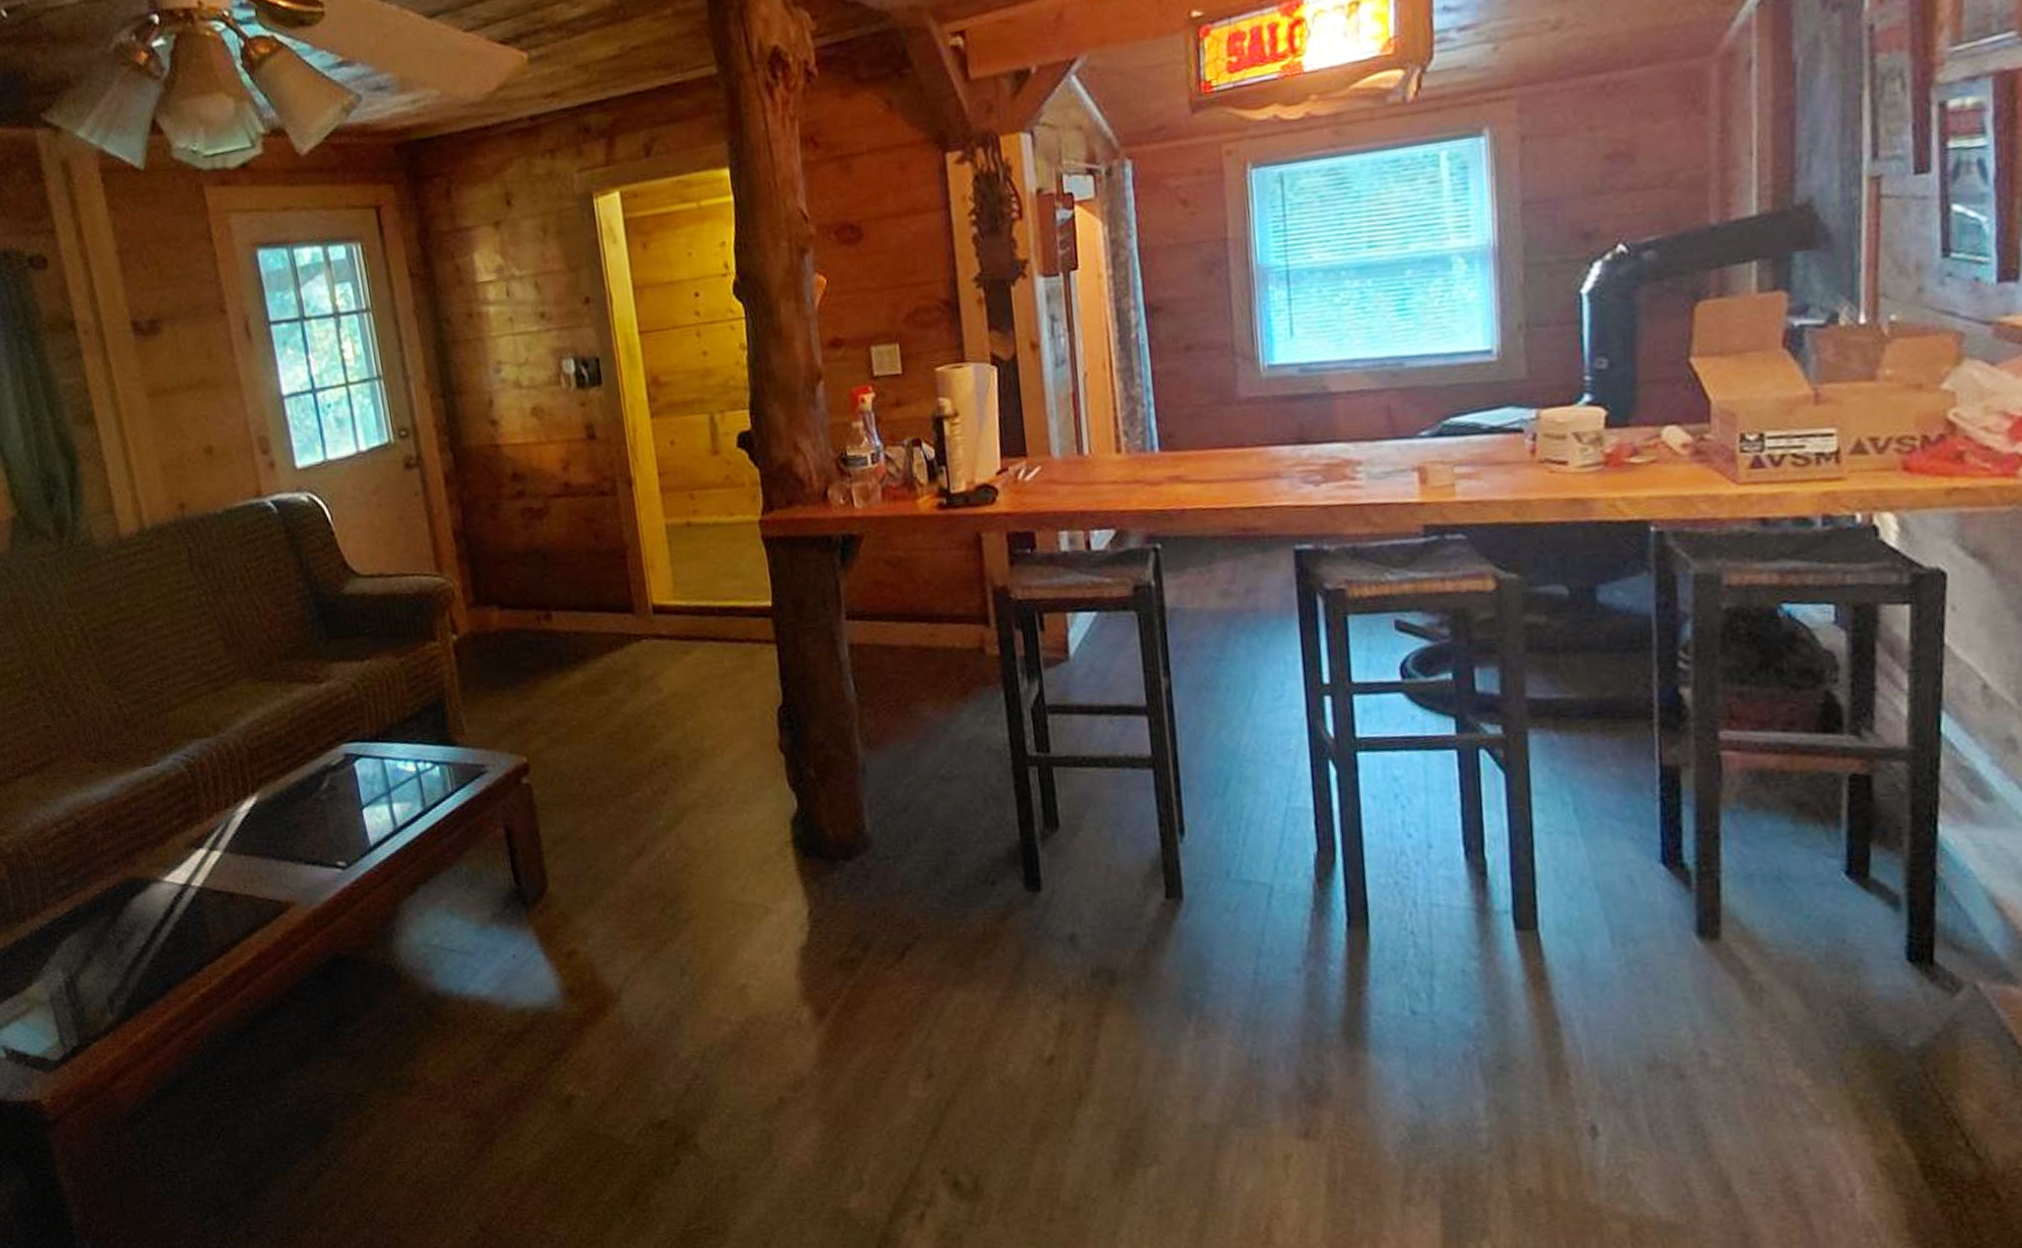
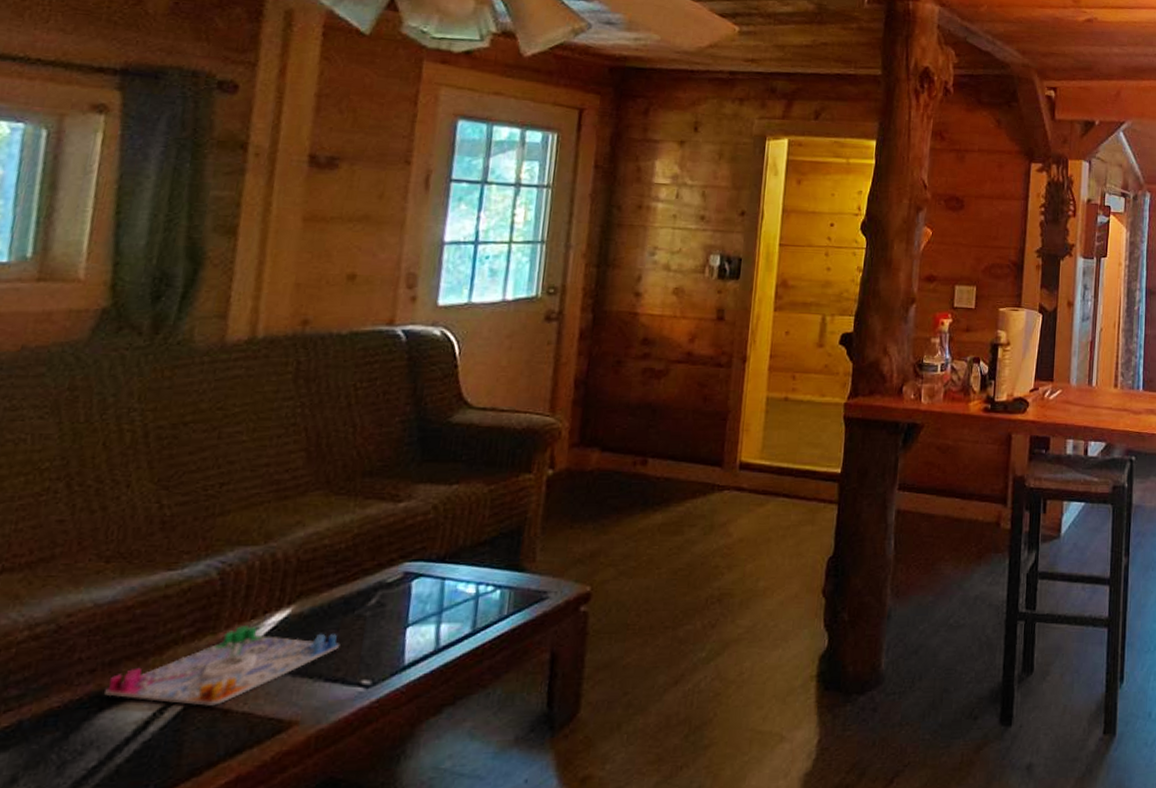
board game: none [130,814,309,890] -> present [104,626,340,706]

